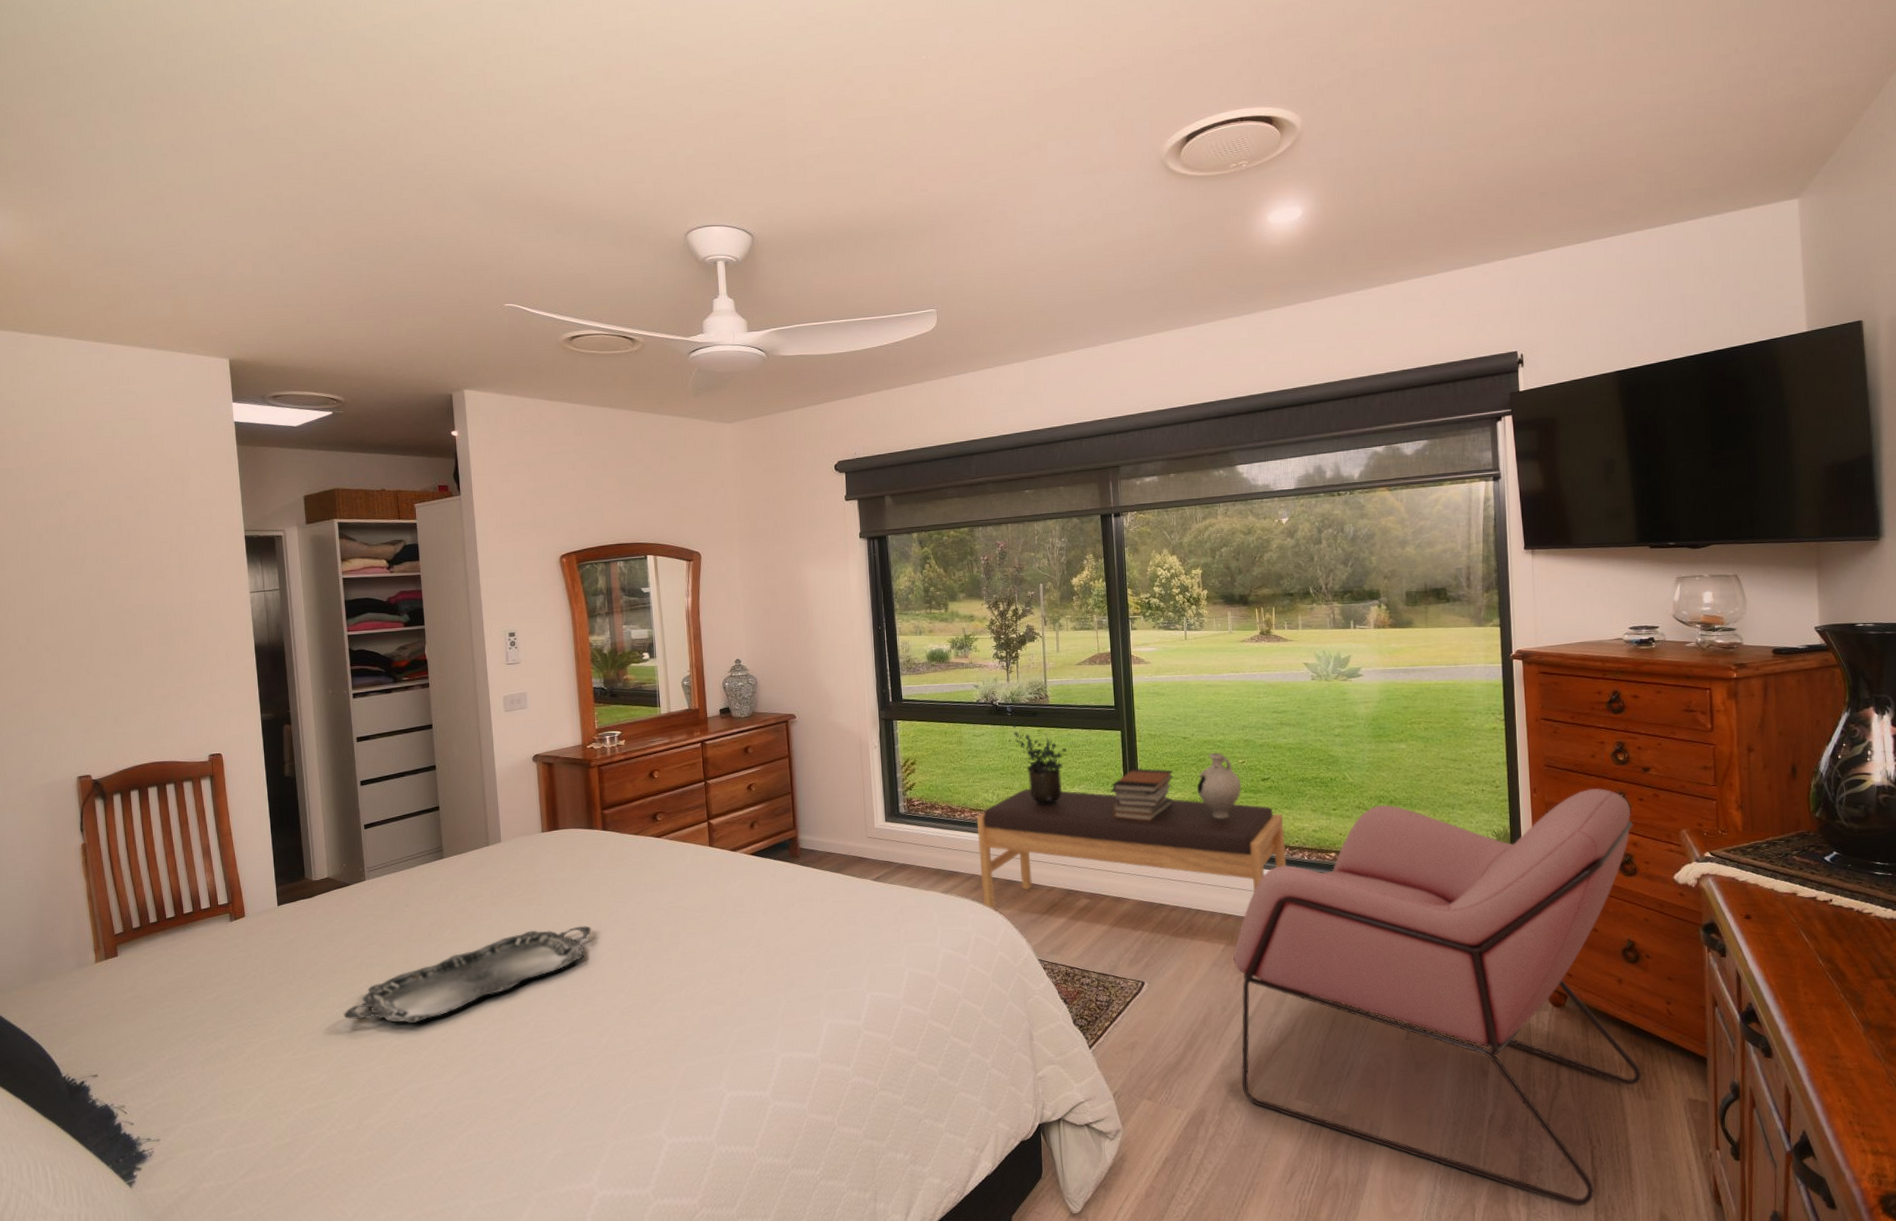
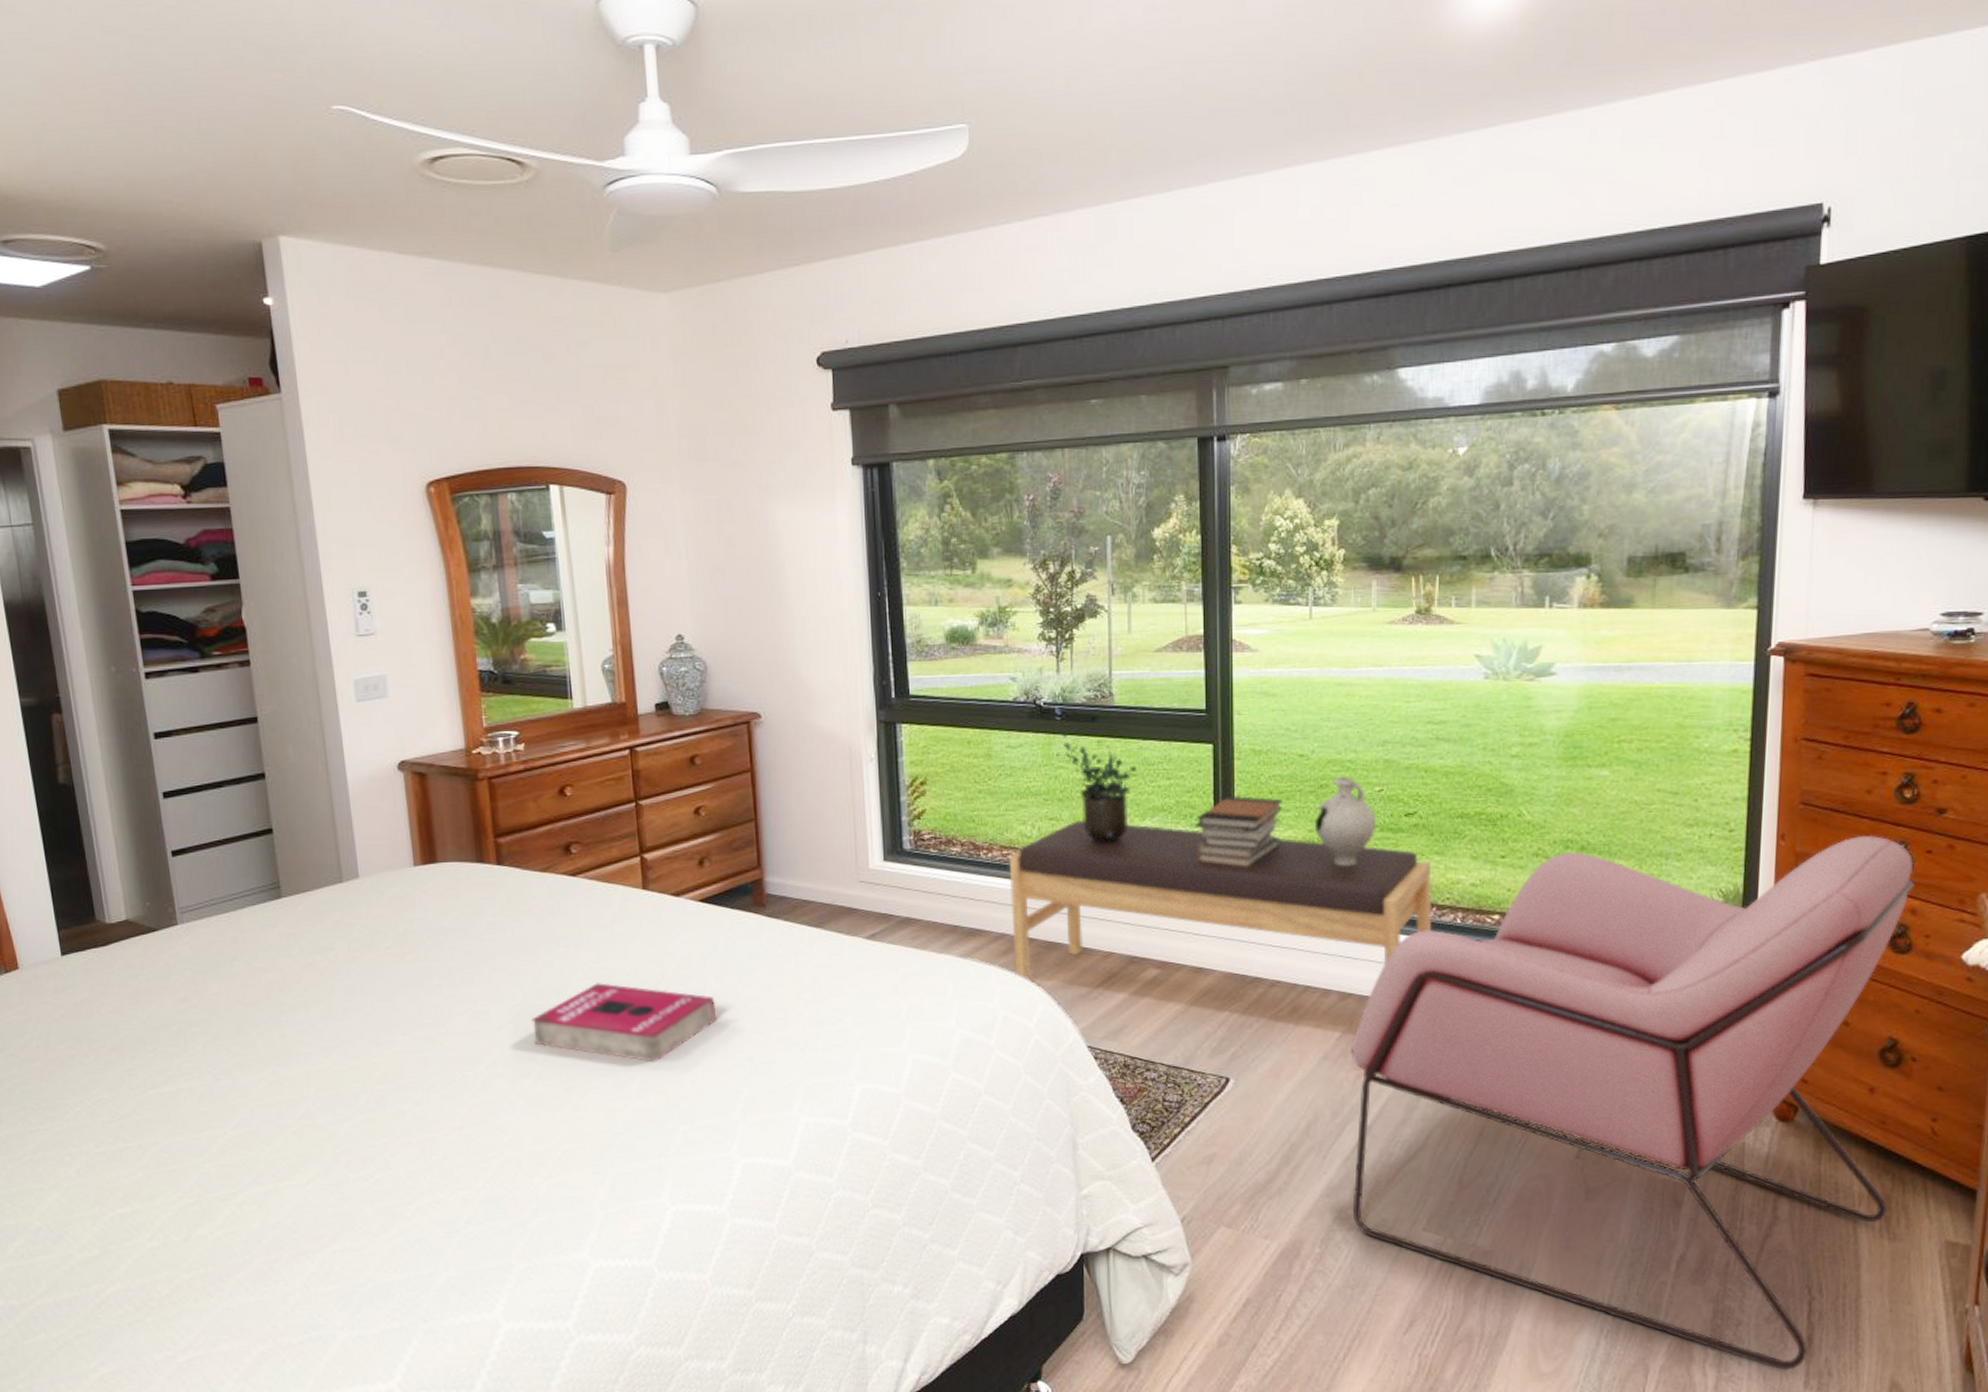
serving tray: present [343,926,591,1024] -> none [158,990,485,1111]
book: none [625,918,763,979] -> present [531,983,716,1062]

